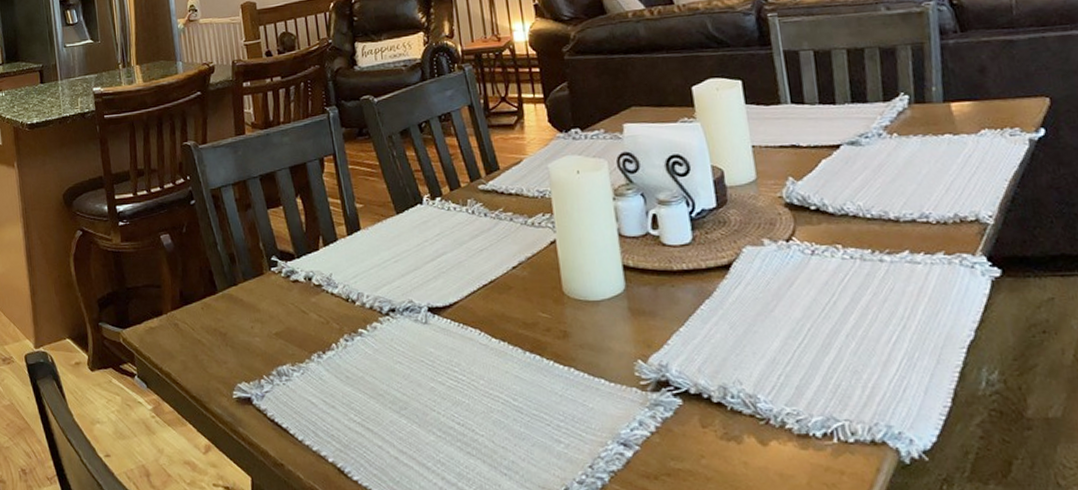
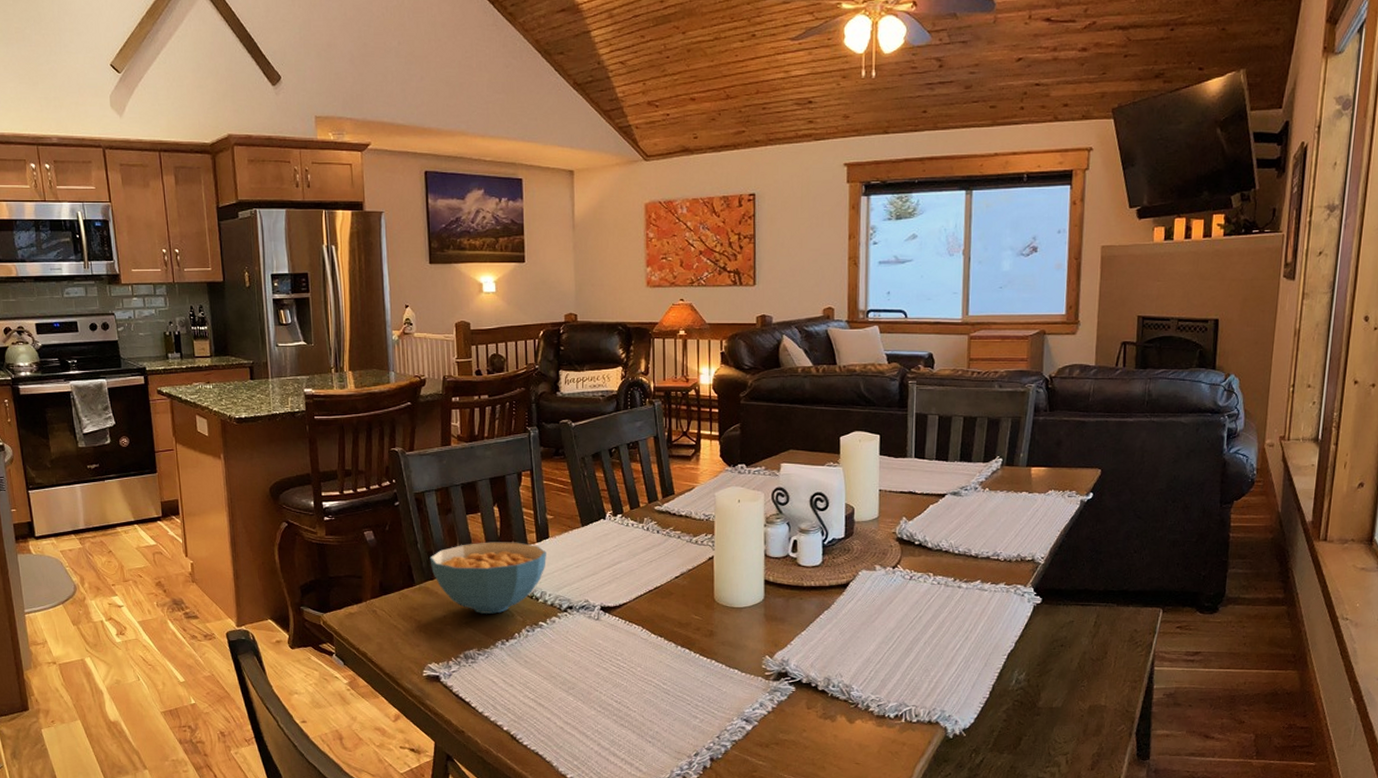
cereal bowl: none [231,236,360,322] -> present [429,542,546,614]

